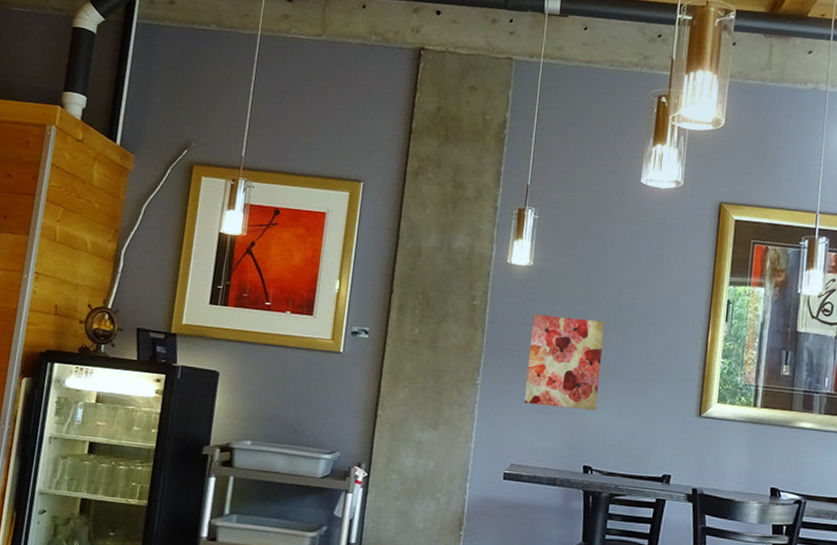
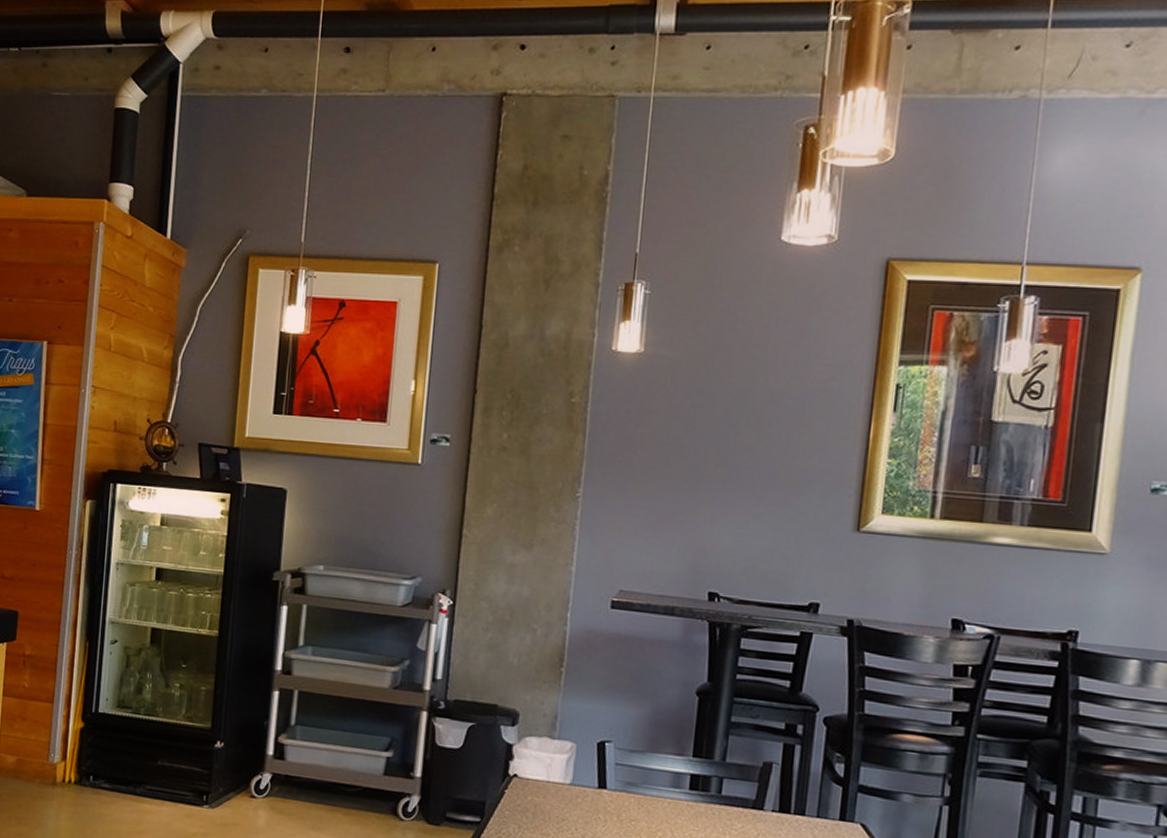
wall art: present [525,314,606,411] -> none [635,411,736,527]

